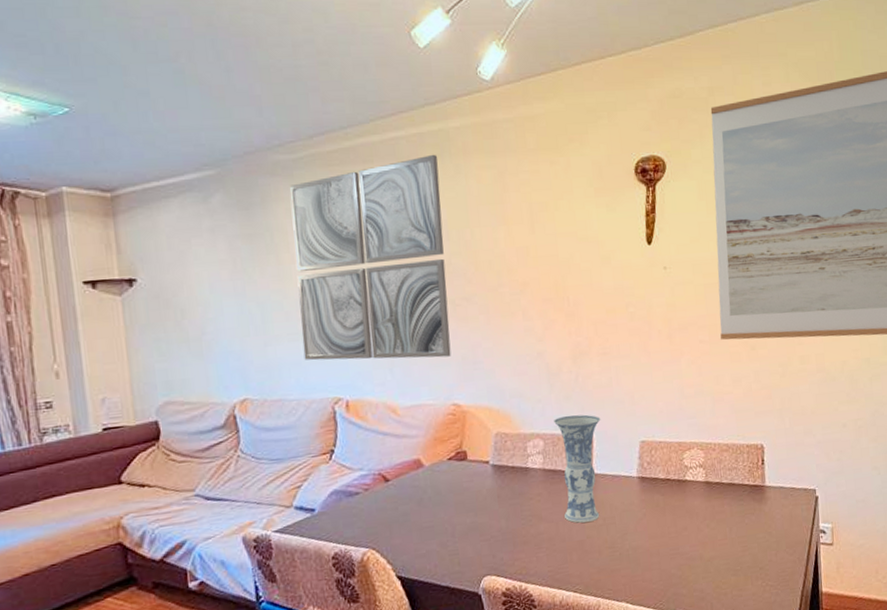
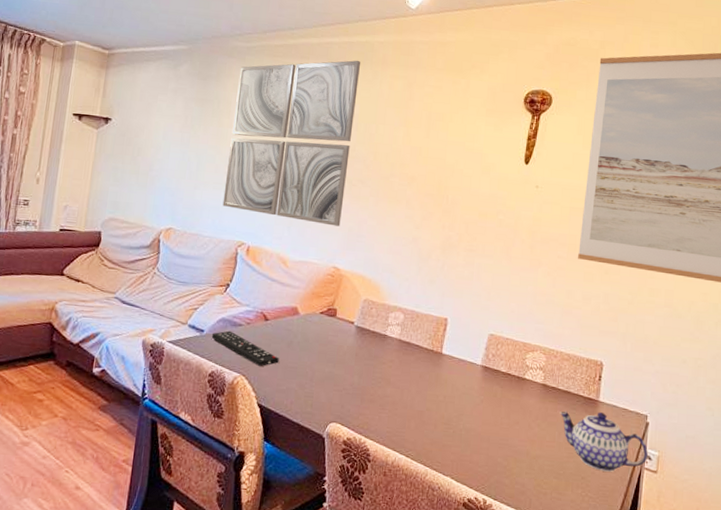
remote control: none [325,502,412,535] -> present [211,330,279,367]
vase: present [553,414,601,524] -> none [410,297,458,397]
teapot: none [727,497,822,557] -> present [559,411,648,472]

